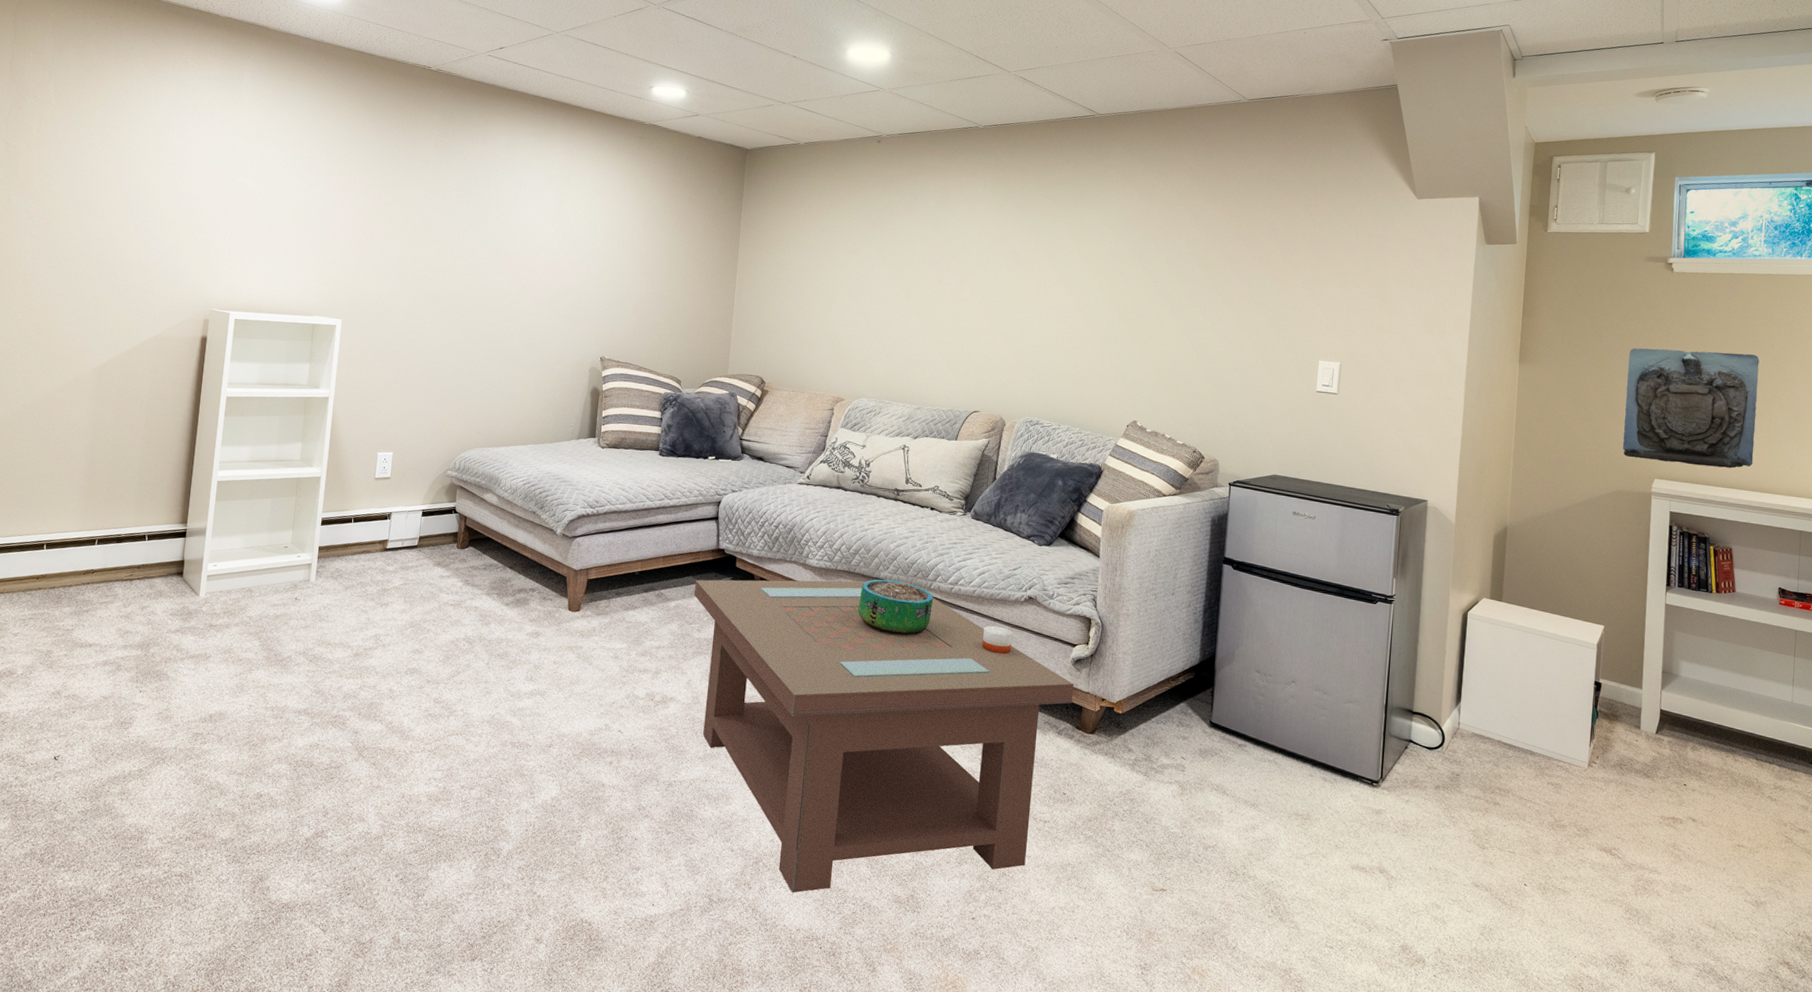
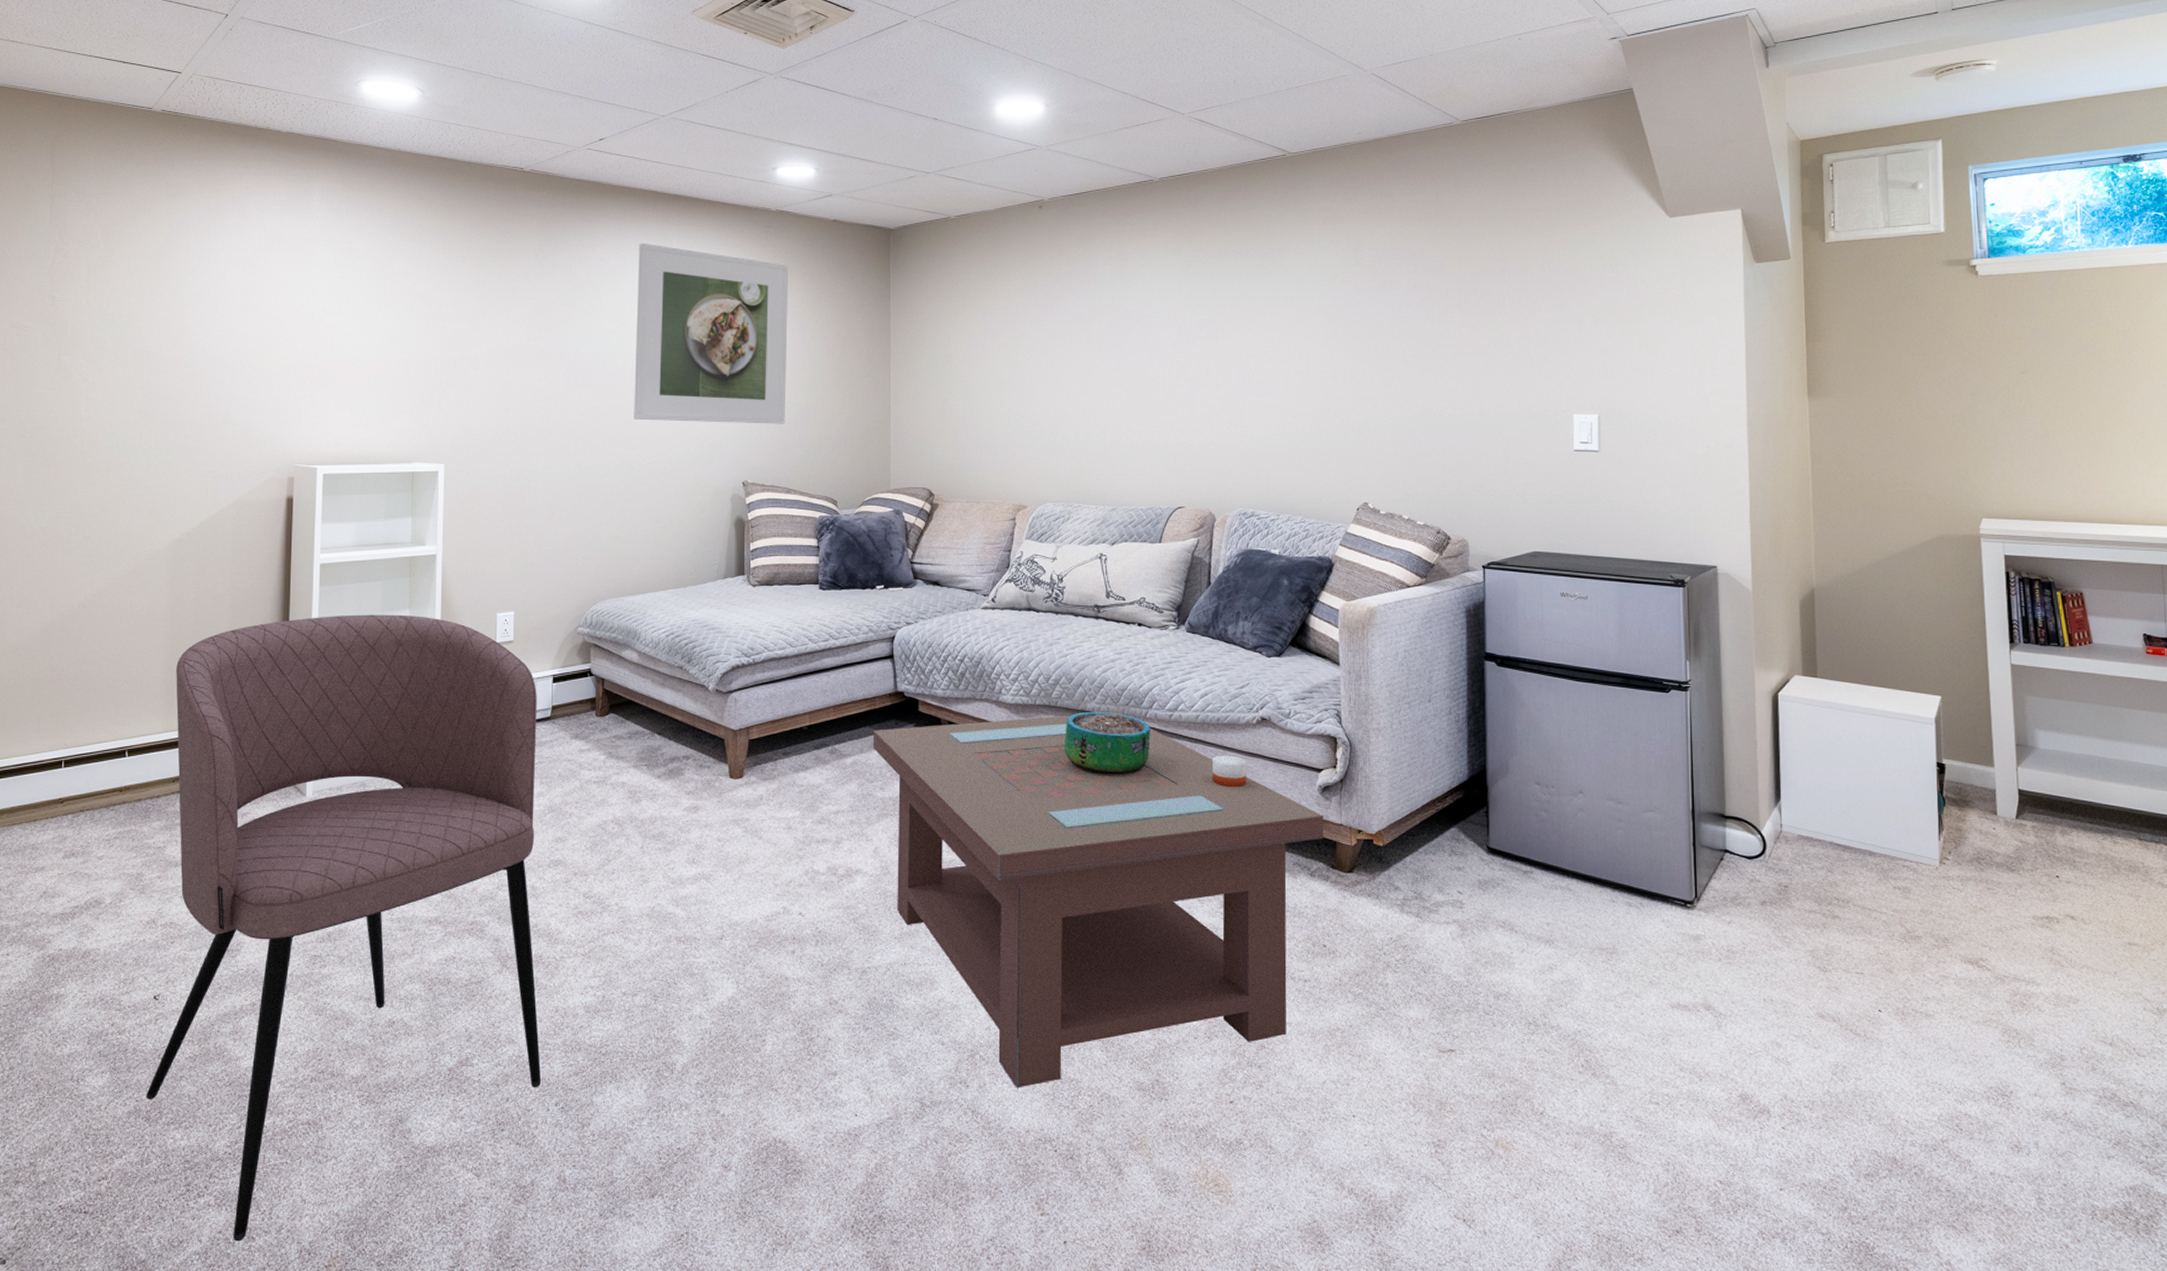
armchair: none [41,442,408,971] -> present [146,614,542,1242]
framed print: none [510,141,657,310] -> present [634,242,789,424]
wall sculpture: present [1622,348,1760,469] -> none [1936,364,2097,499]

